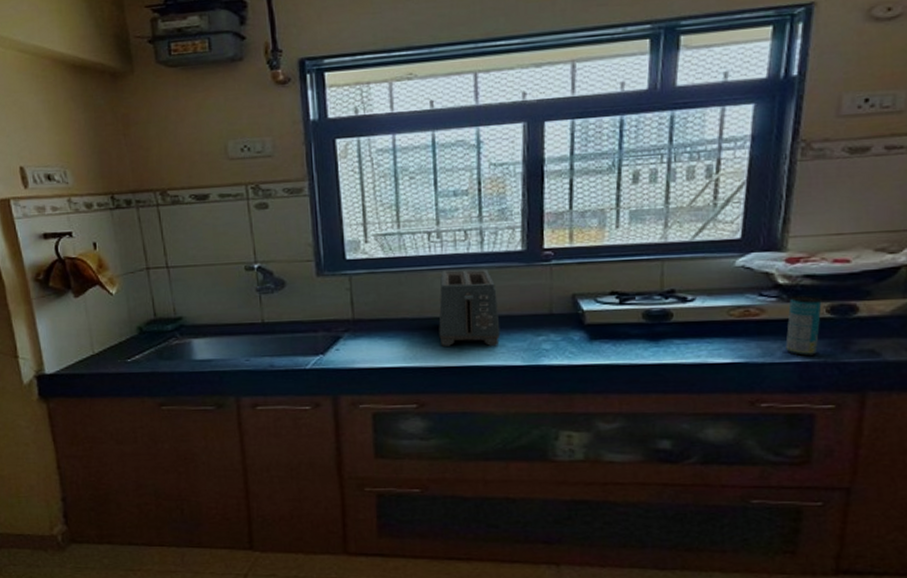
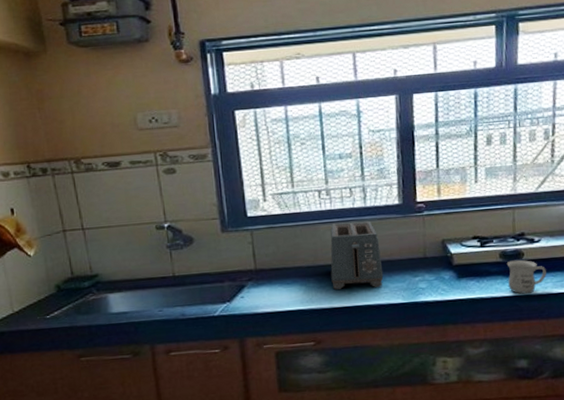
mug: none [650,321,700,362] -> present [506,259,547,294]

